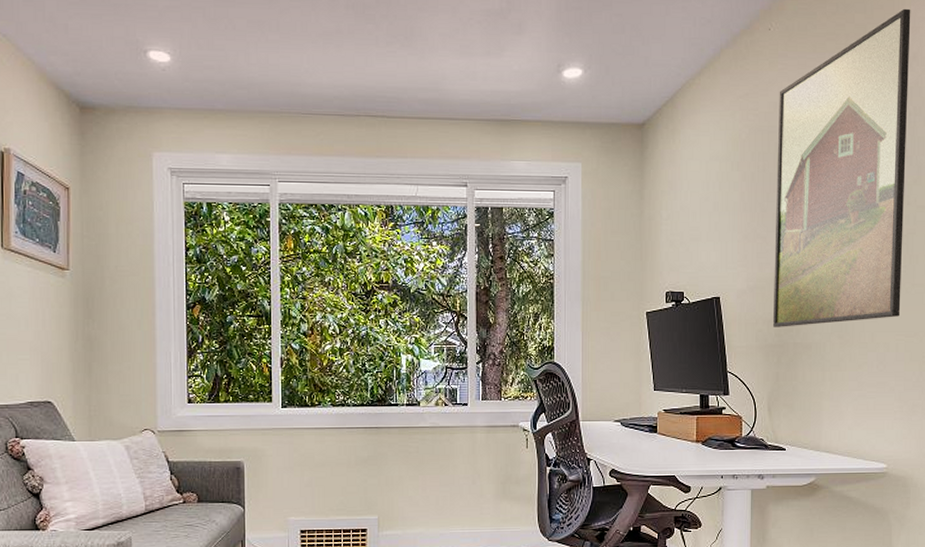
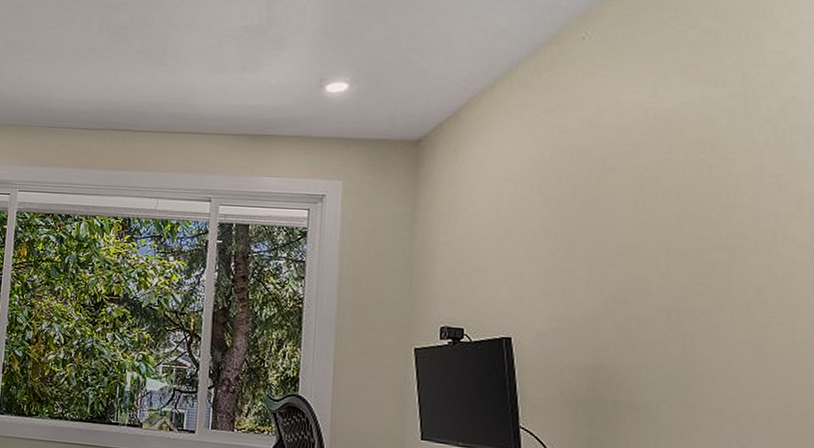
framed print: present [773,8,911,327] -> none [584,10,783,381]

